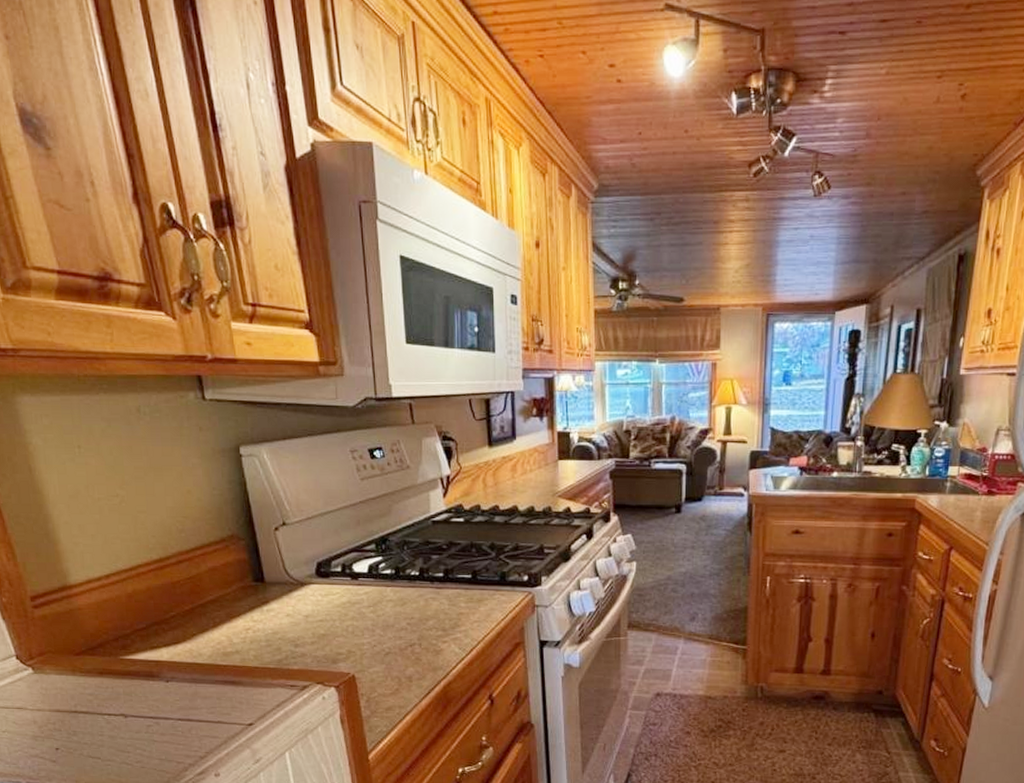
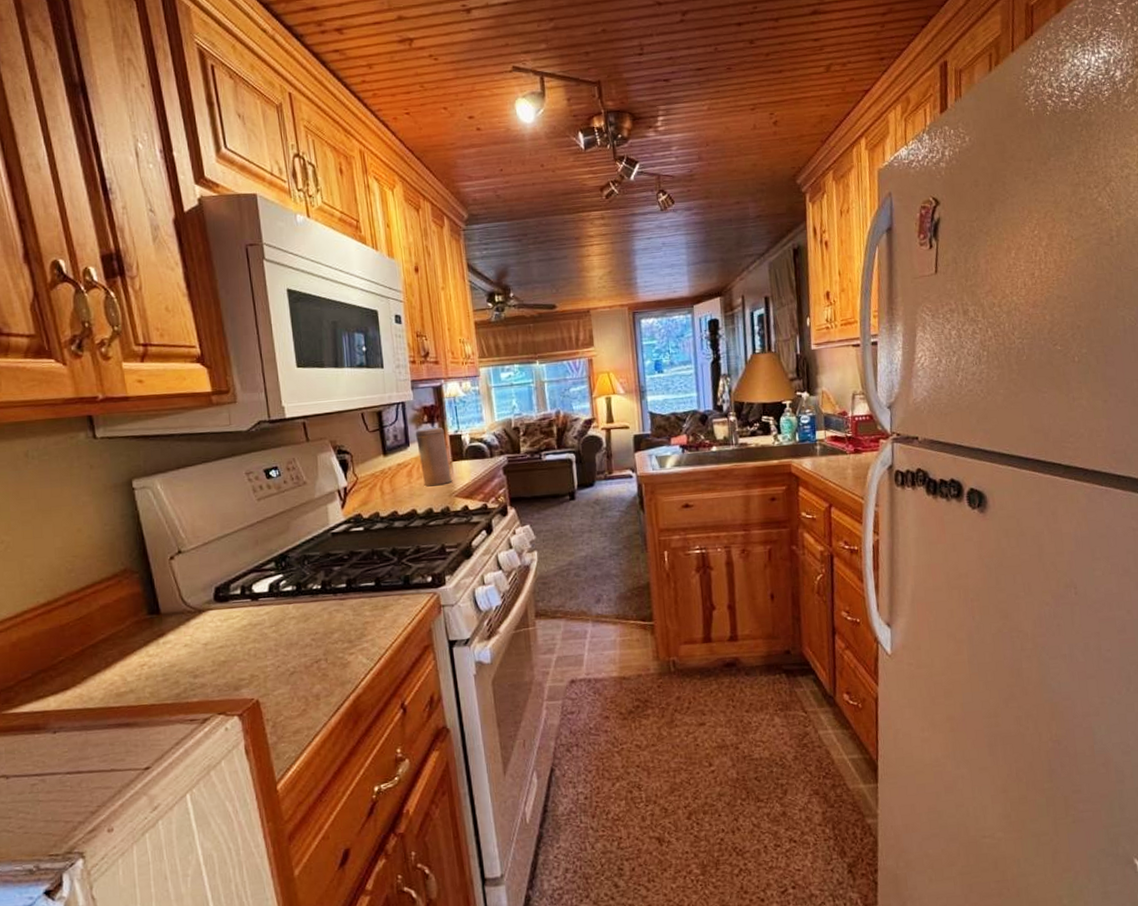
canister: none [522,423,557,484] -> present [415,428,453,487]

